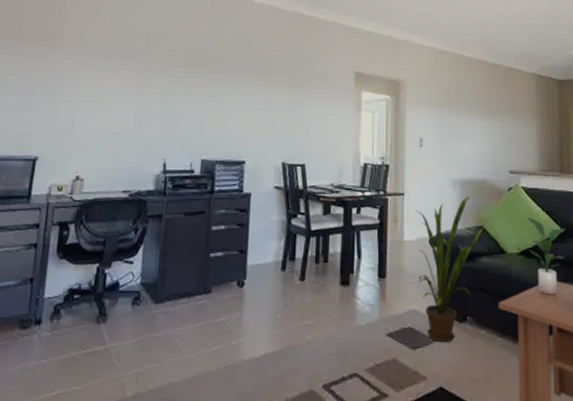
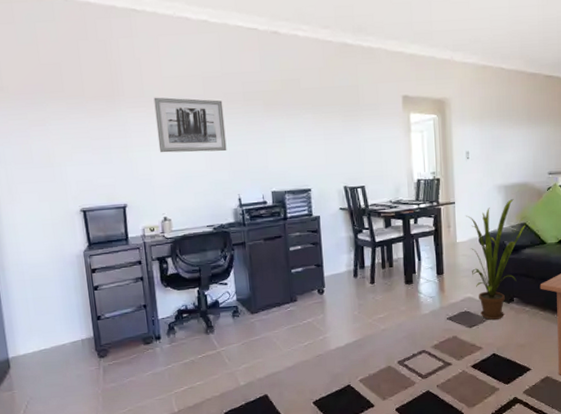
wall art: none [86,46,164,109] -> present [153,97,227,153]

